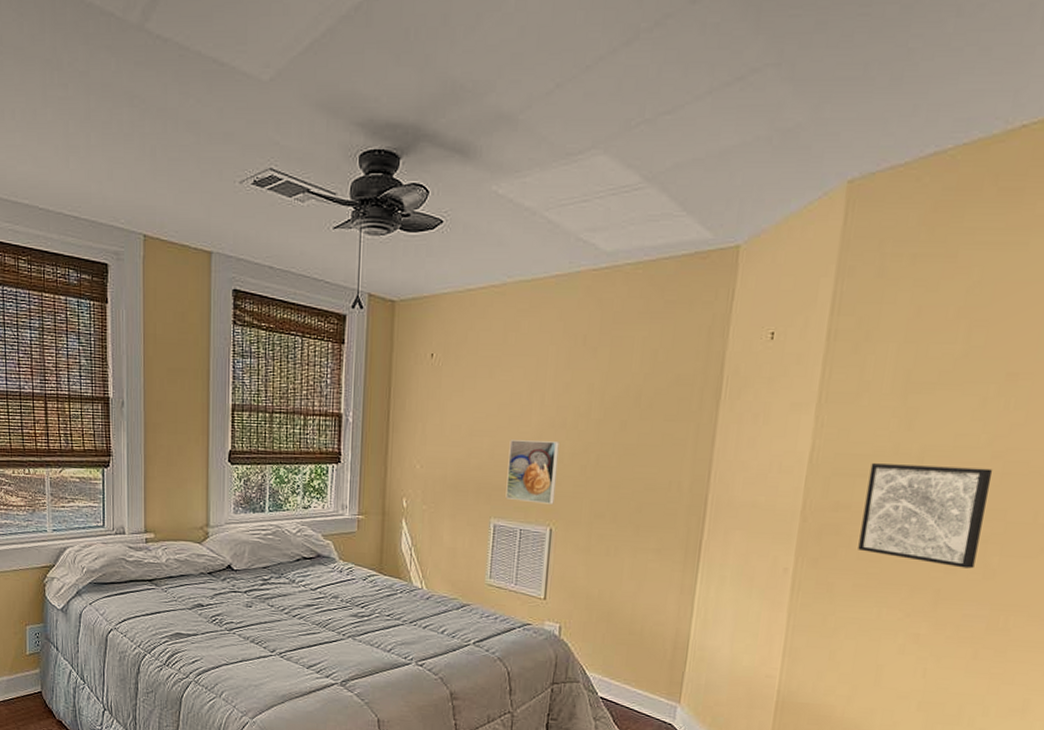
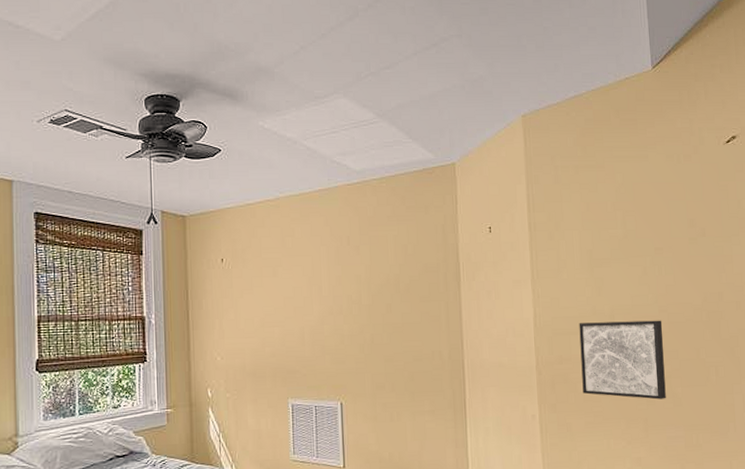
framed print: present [505,440,559,504] -> none [297,326,341,382]

